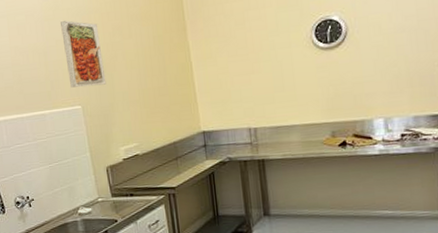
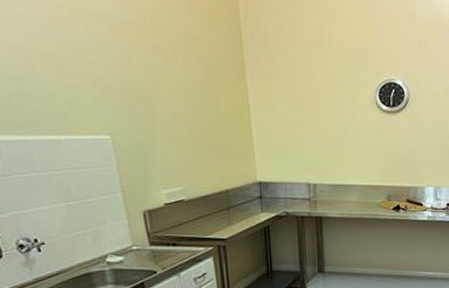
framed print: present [61,20,106,88] -> none [81,25,144,114]

